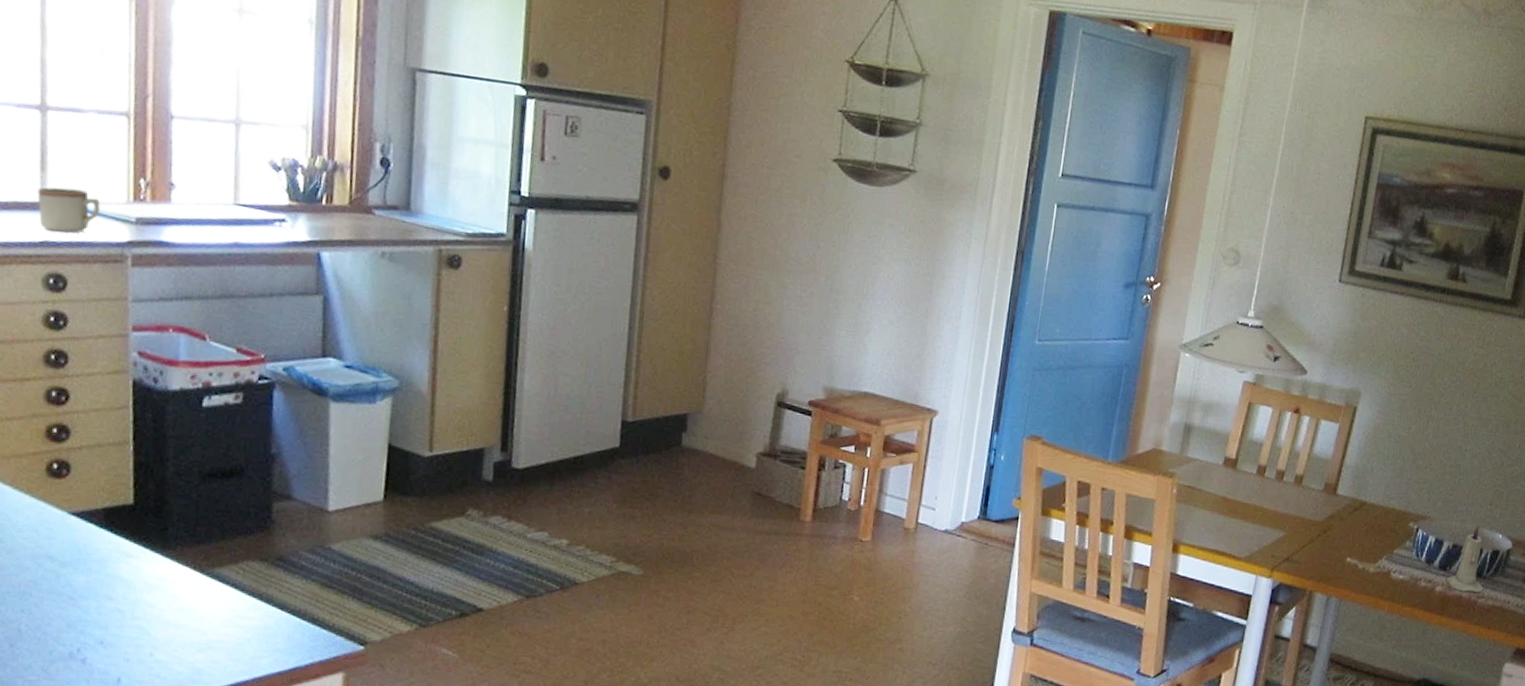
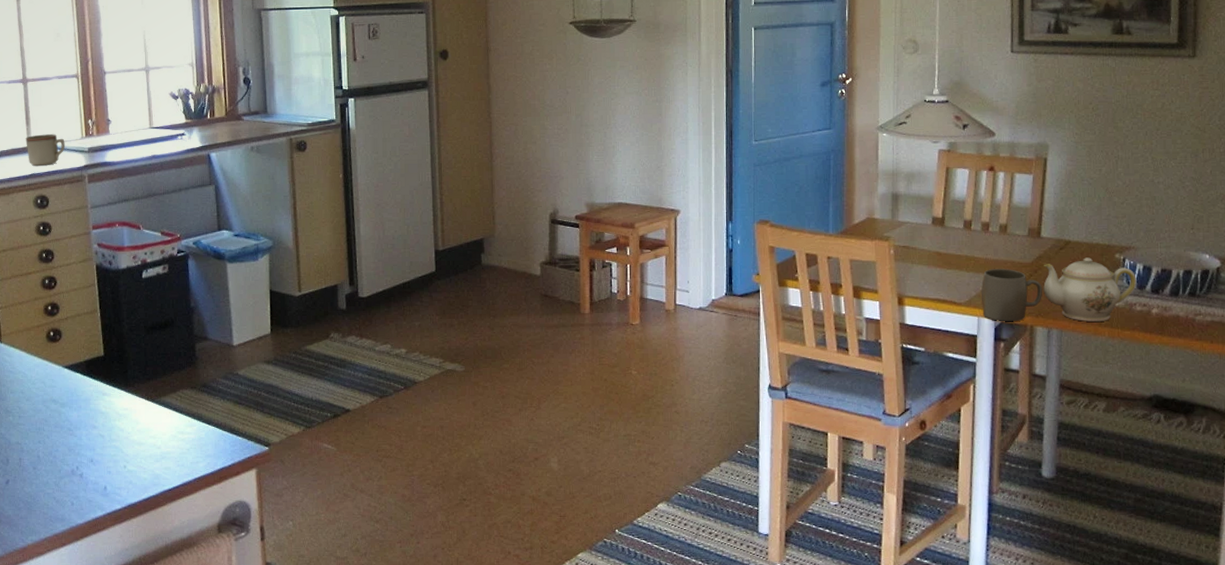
mug: none [1261,523,1329,585] -> present [981,269,1042,322]
teapot: none [1329,522,1427,594] -> present [1043,257,1137,322]
candle: present [1446,523,1484,594] -> none [1160,247,1200,313]

